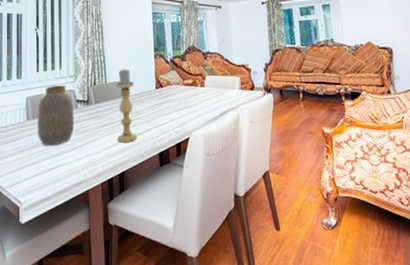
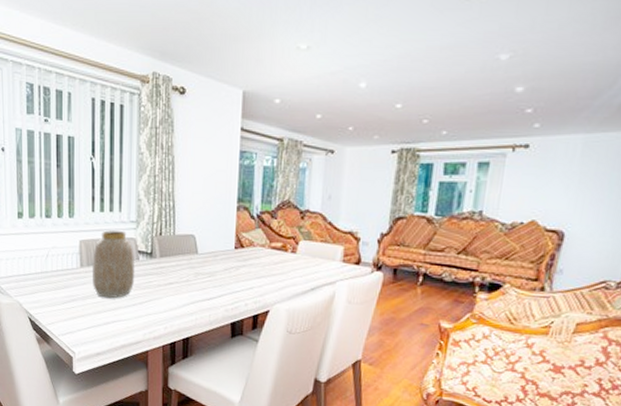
candle holder: present [116,68,137,143] -> none [184,219,209,307]

